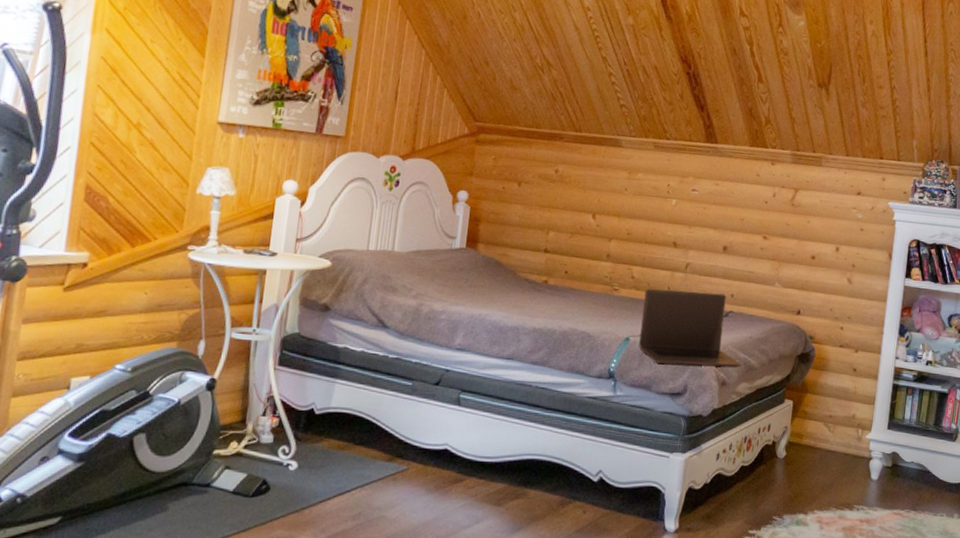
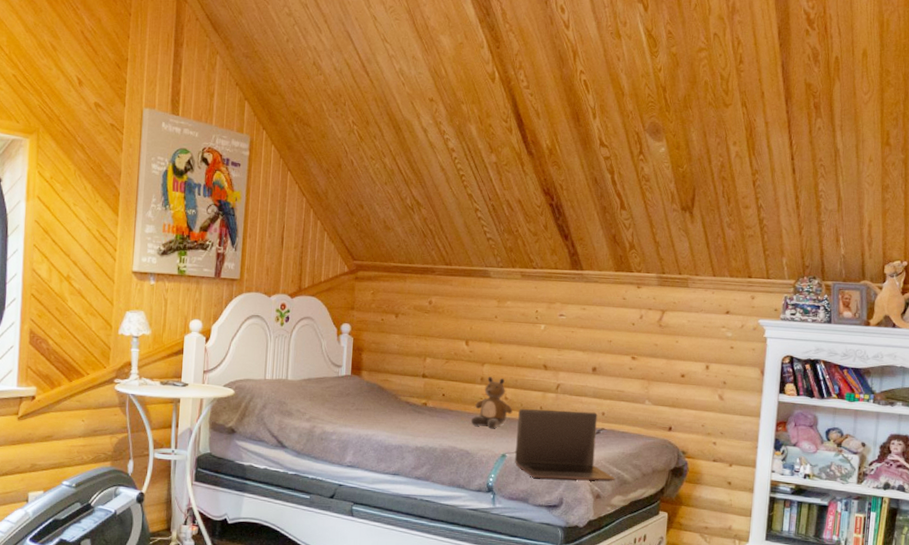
bear: none [594,253,639,310] -> present [470,377,513,429]

